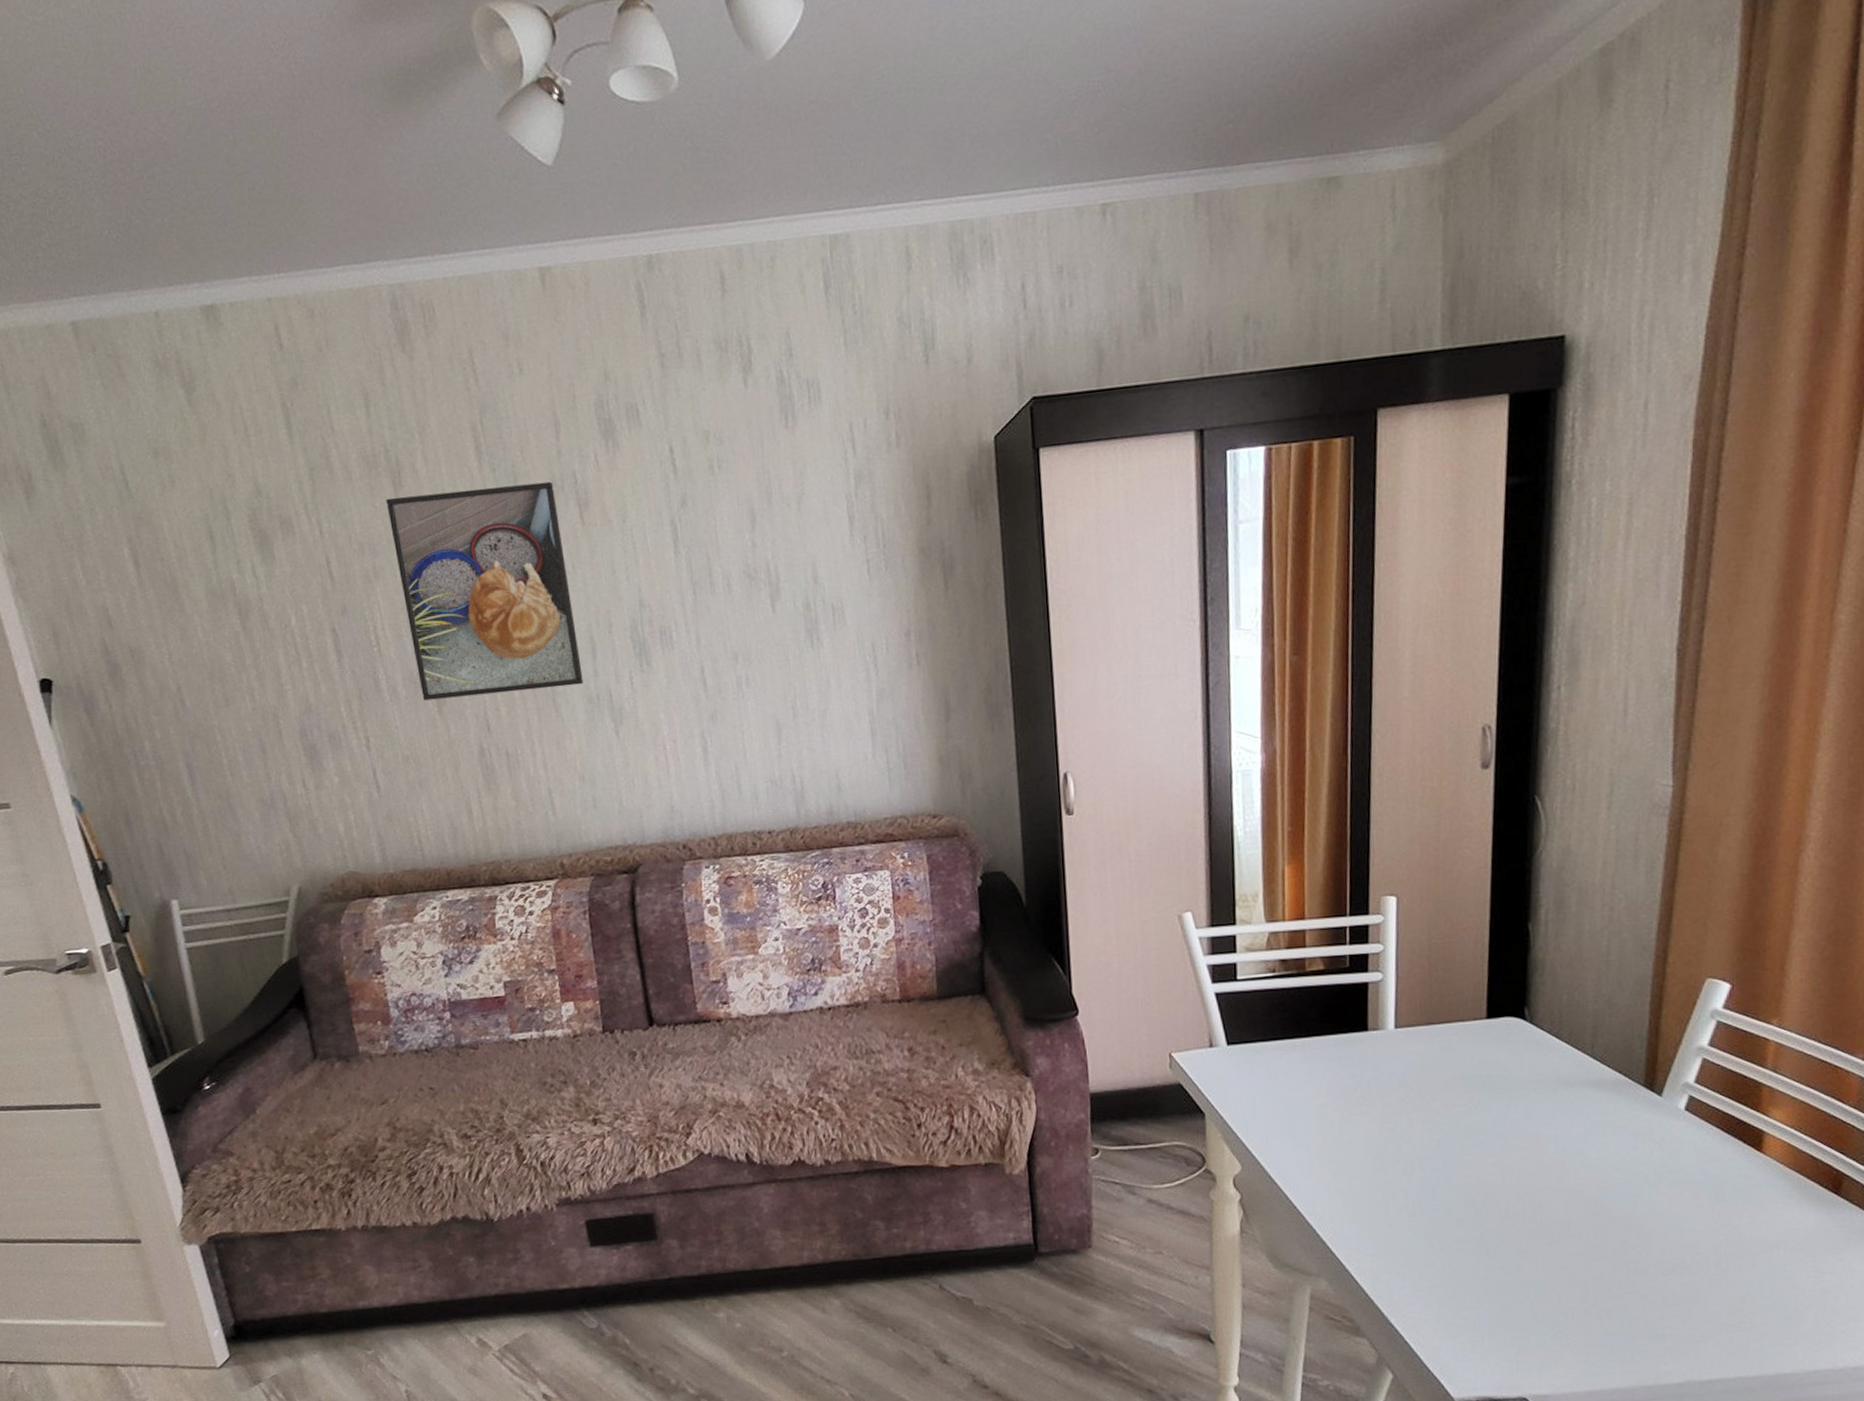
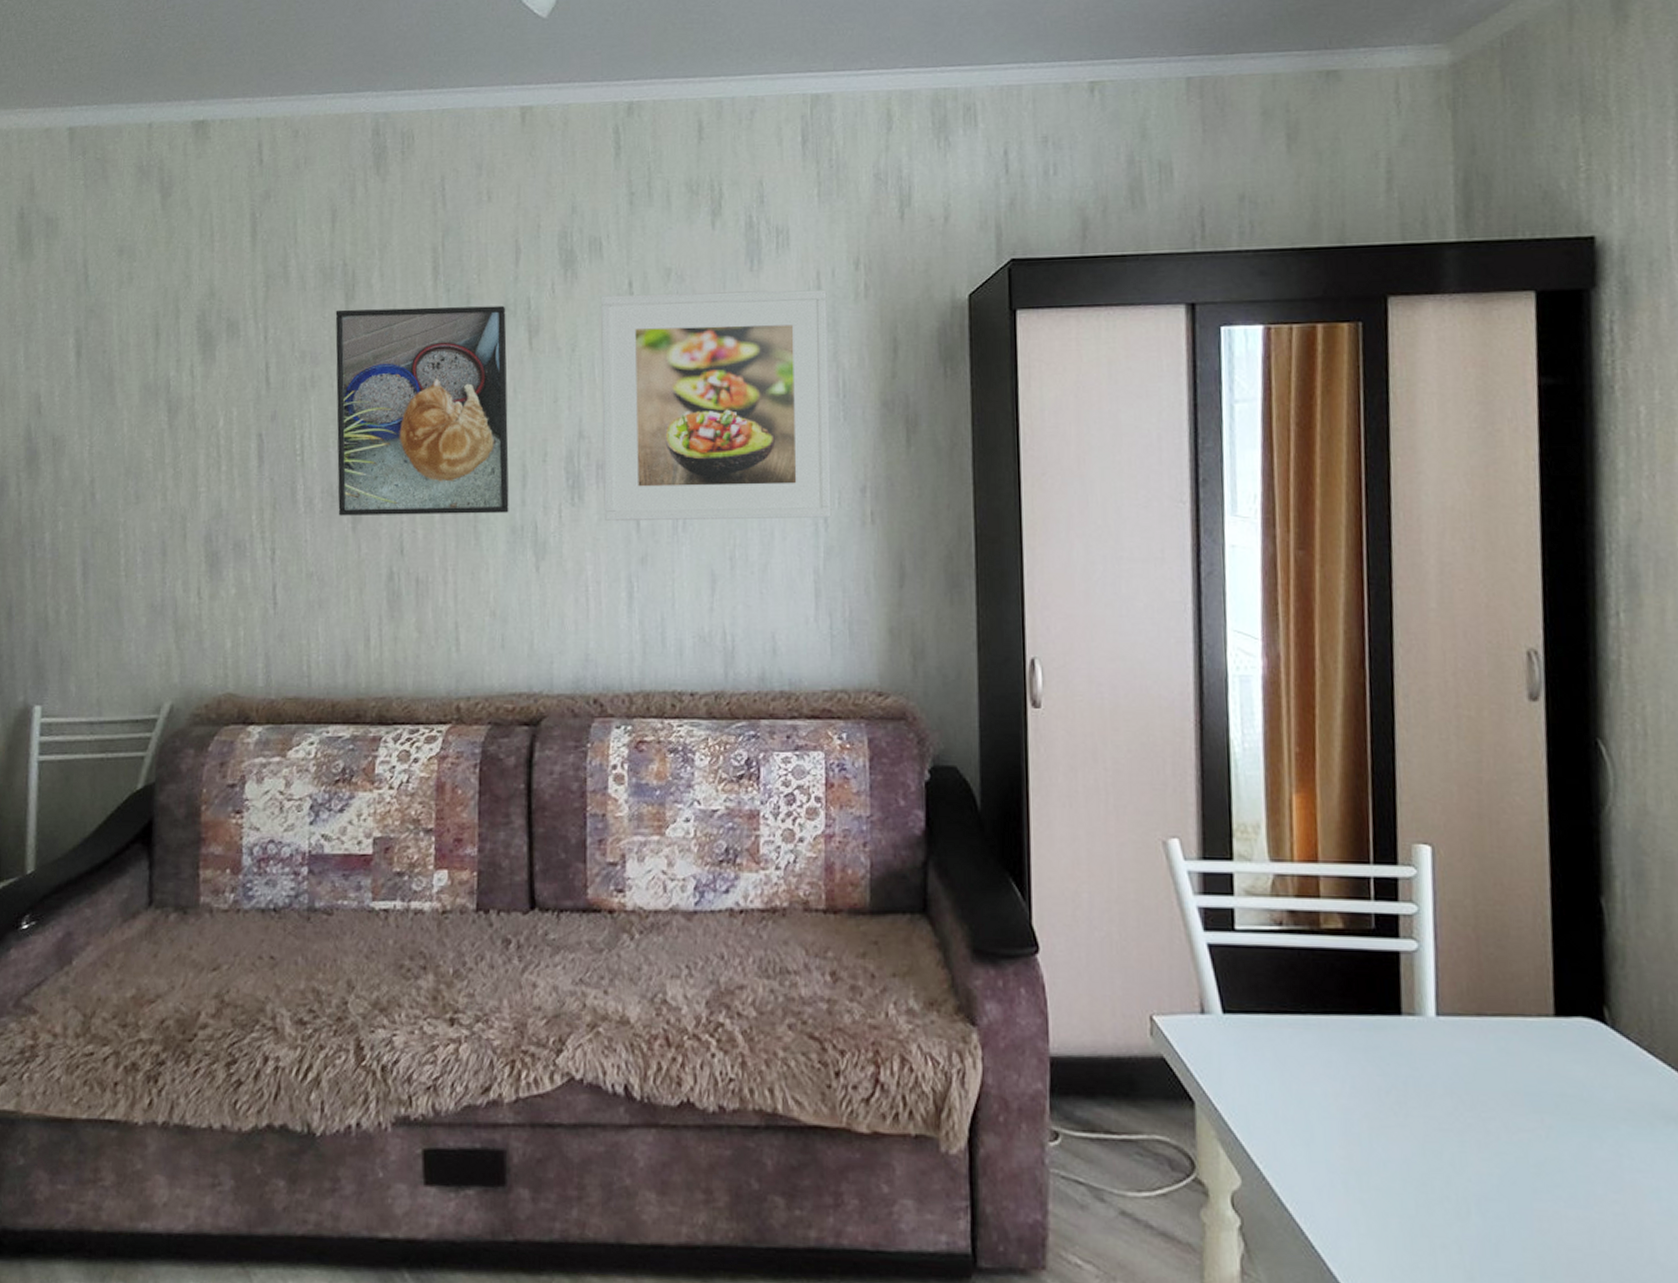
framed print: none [644,441,881,684] -> present [600,289,832,522]

